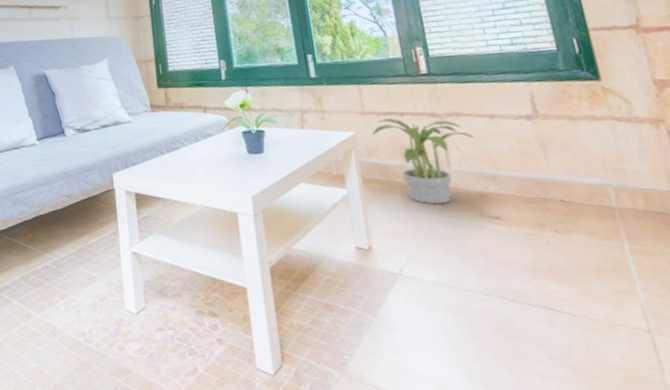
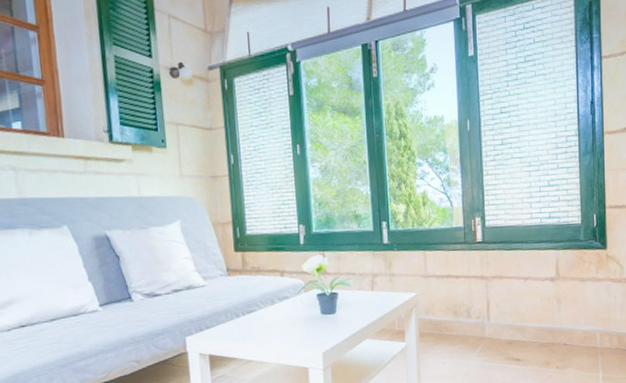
potted plant: present [372,118,473,205] -> none [431,281,510,352]

